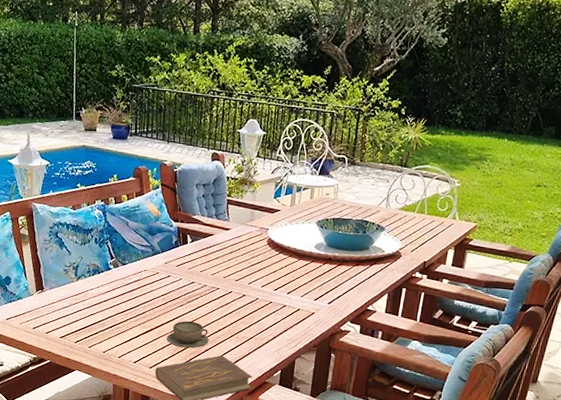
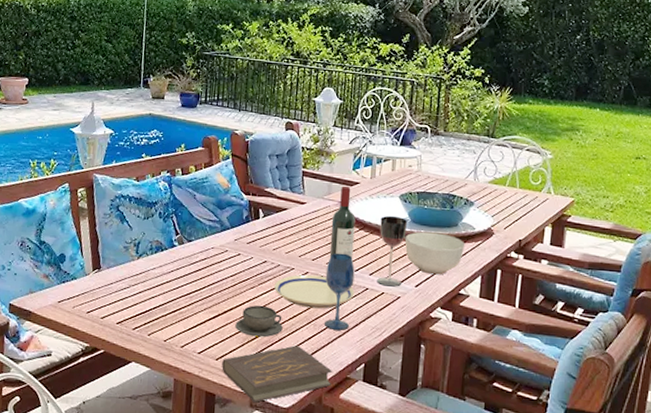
plate: none [201,293,274,324] -> present [274,274,355,309]
wineglass: none [246,274,274,342] -> present [325,253,355,330]
wine bottle: none [251,213,276,280] -> present [329,185,356,259]
wineglass: none [294,240,323,304] -> present [377,215,407,287]
bowl: none [320,254,375,293] -> present [404,231,465,275]

